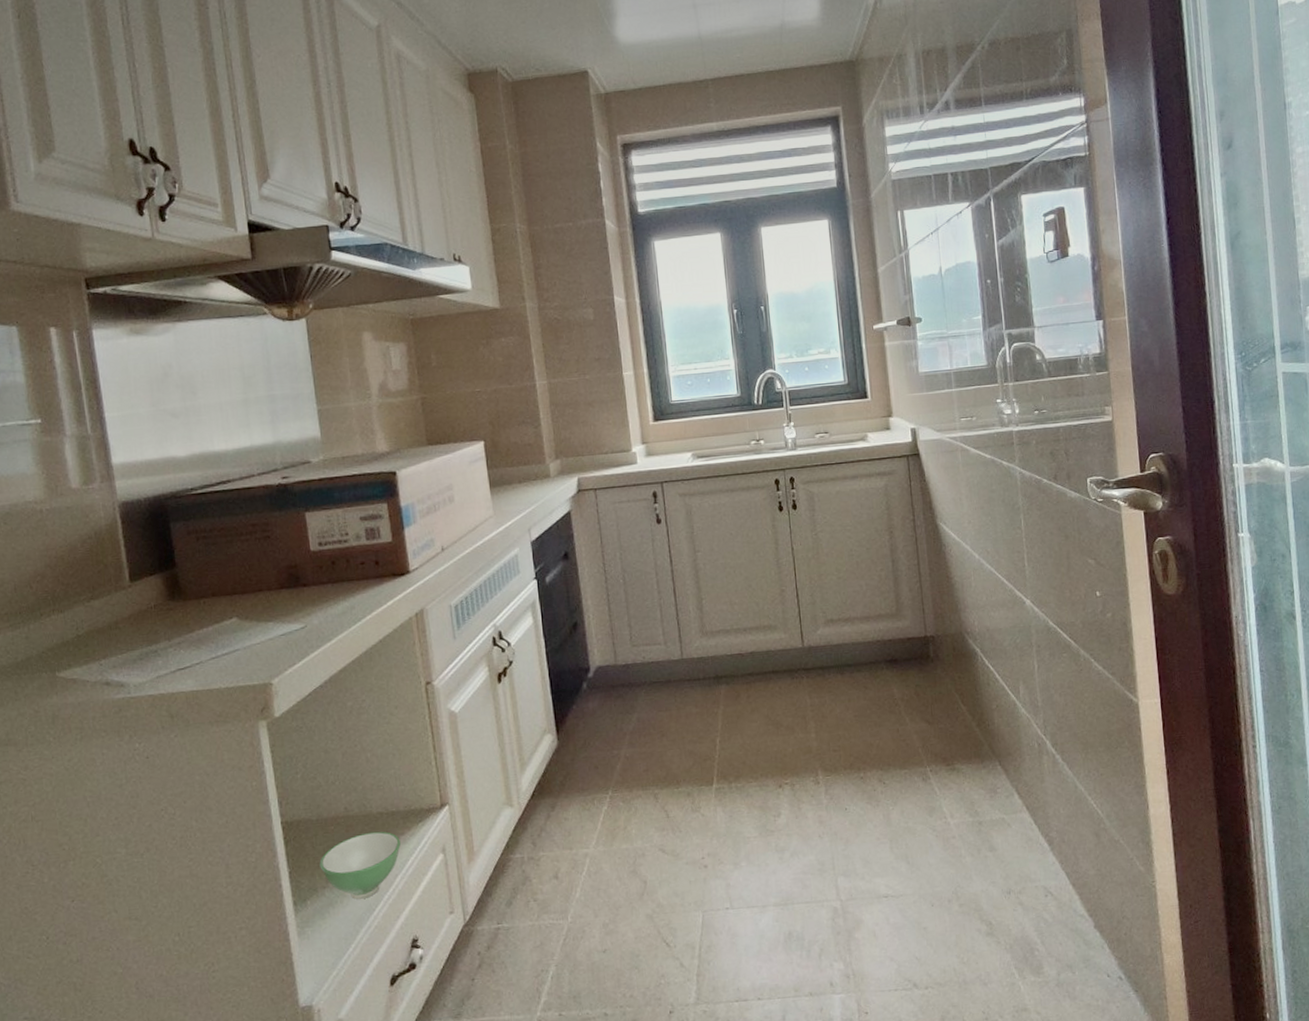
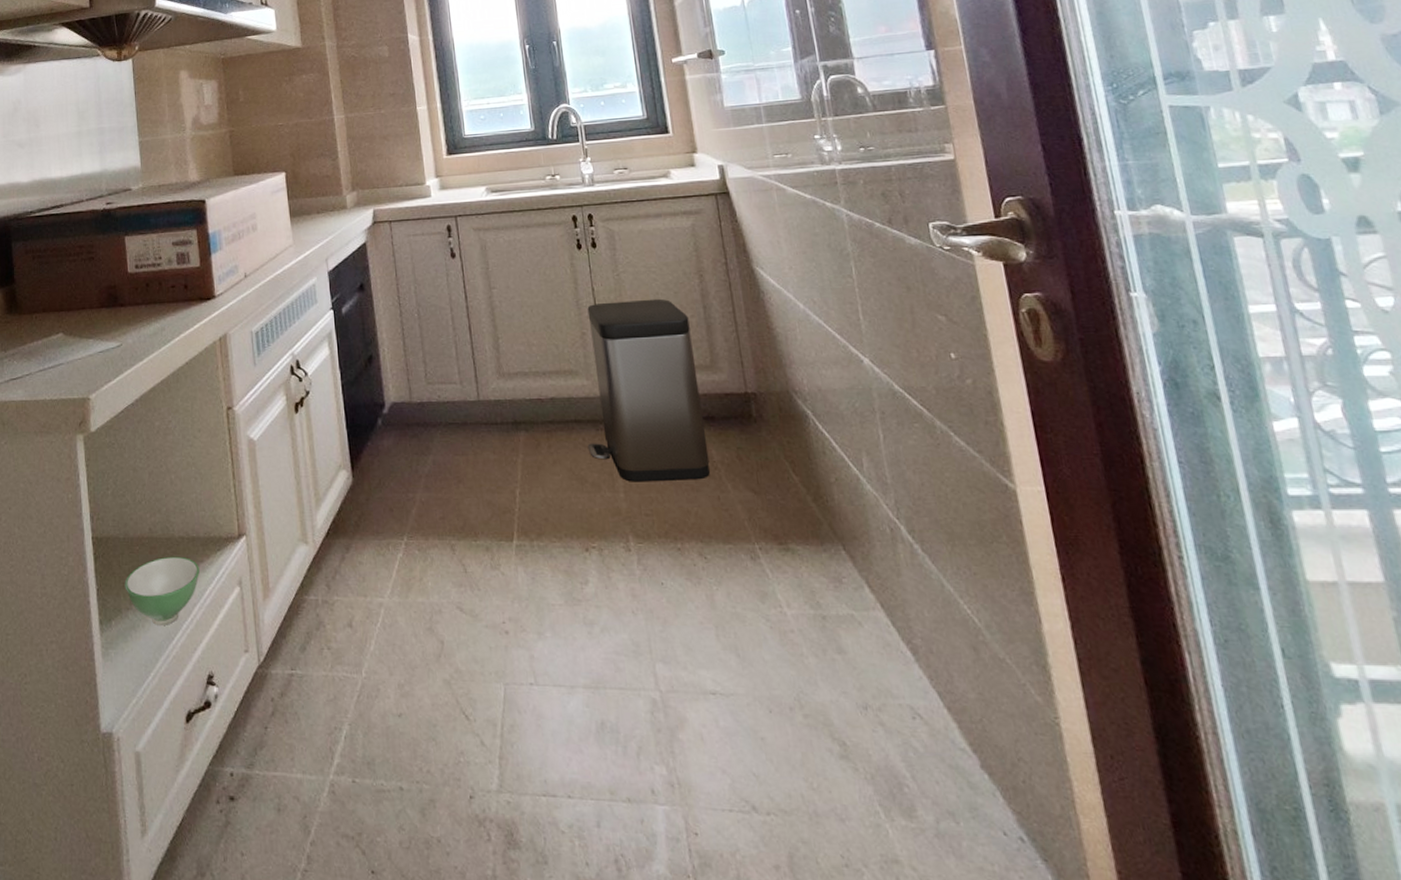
pedal bin: none [783,555,892,723] -> present [587,298,710,482]

